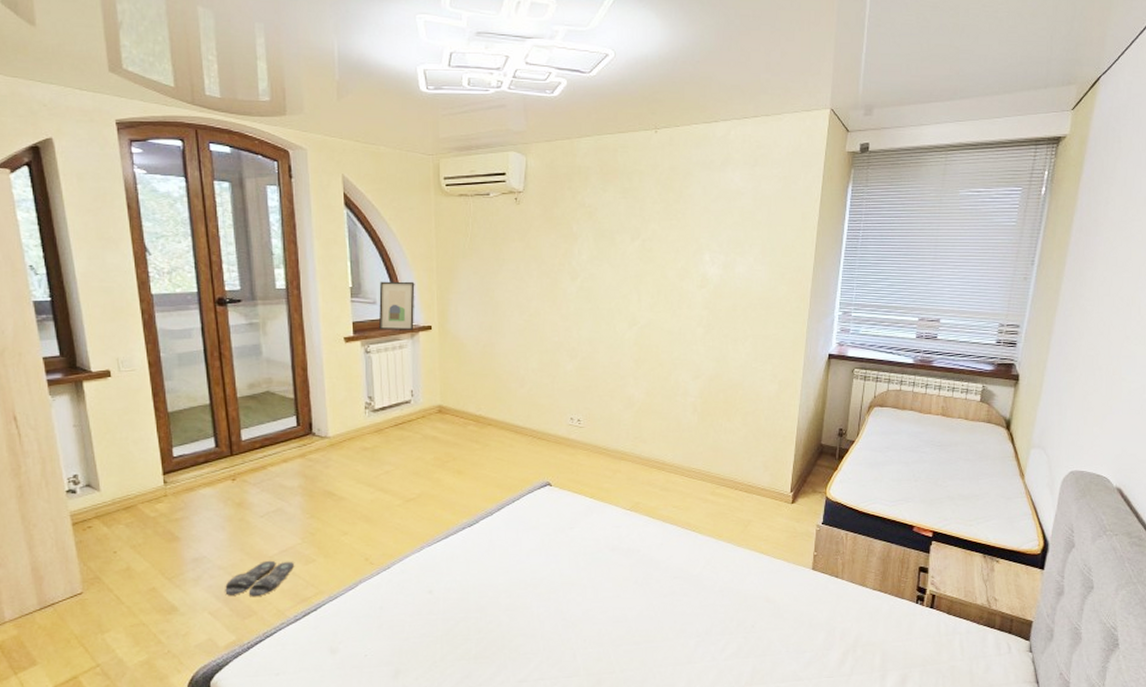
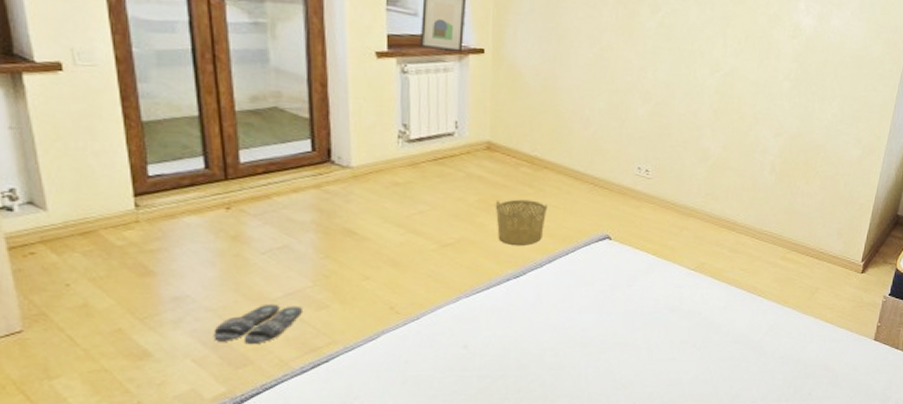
basket: none [448,454,493,496] -> present [495,199,547,245]

